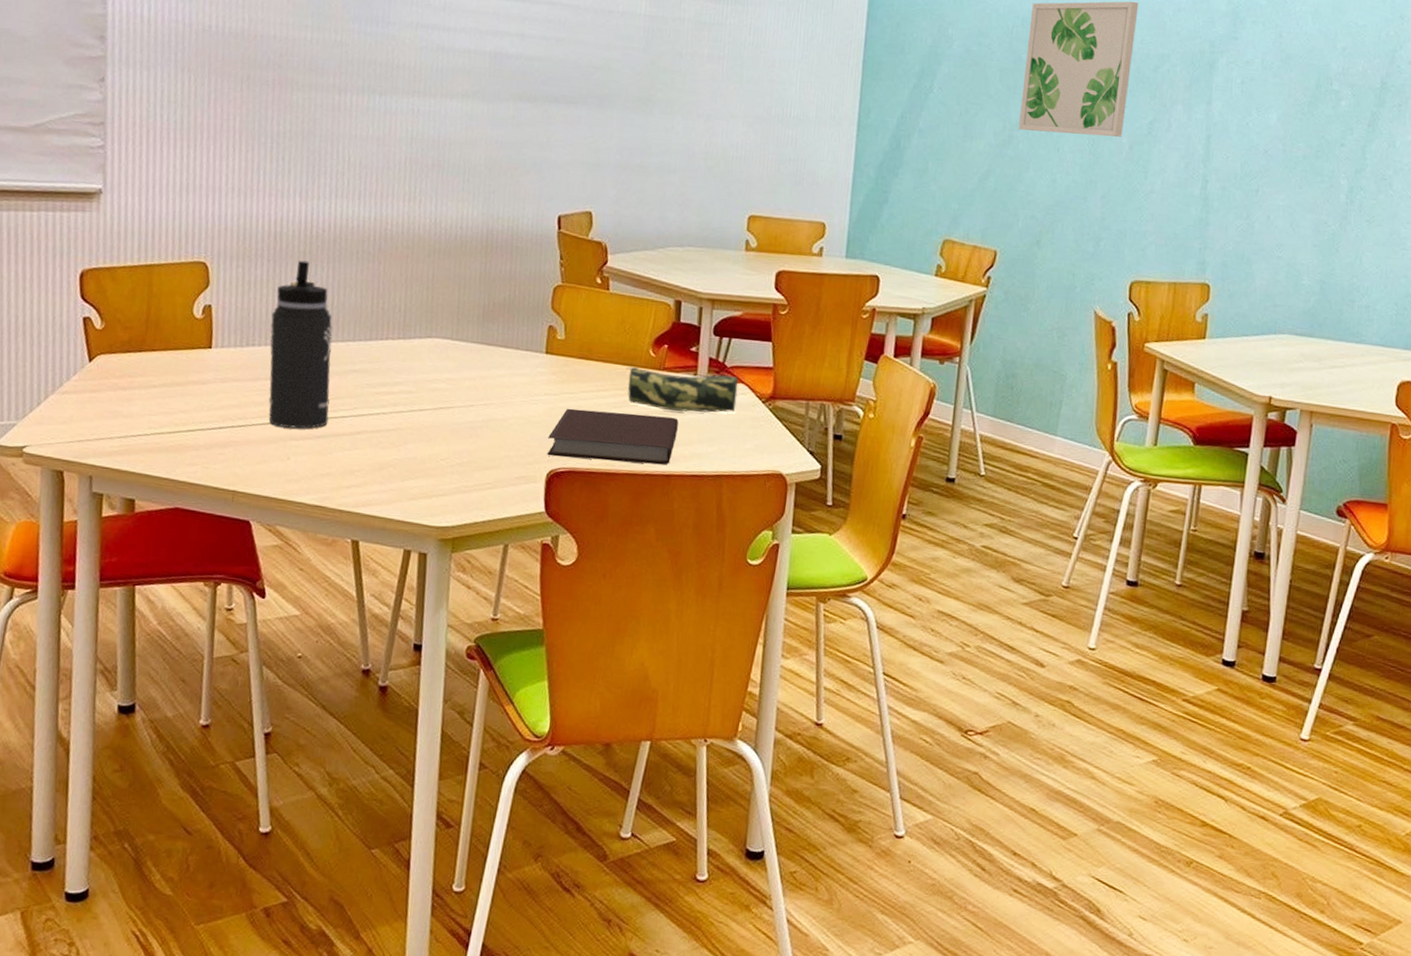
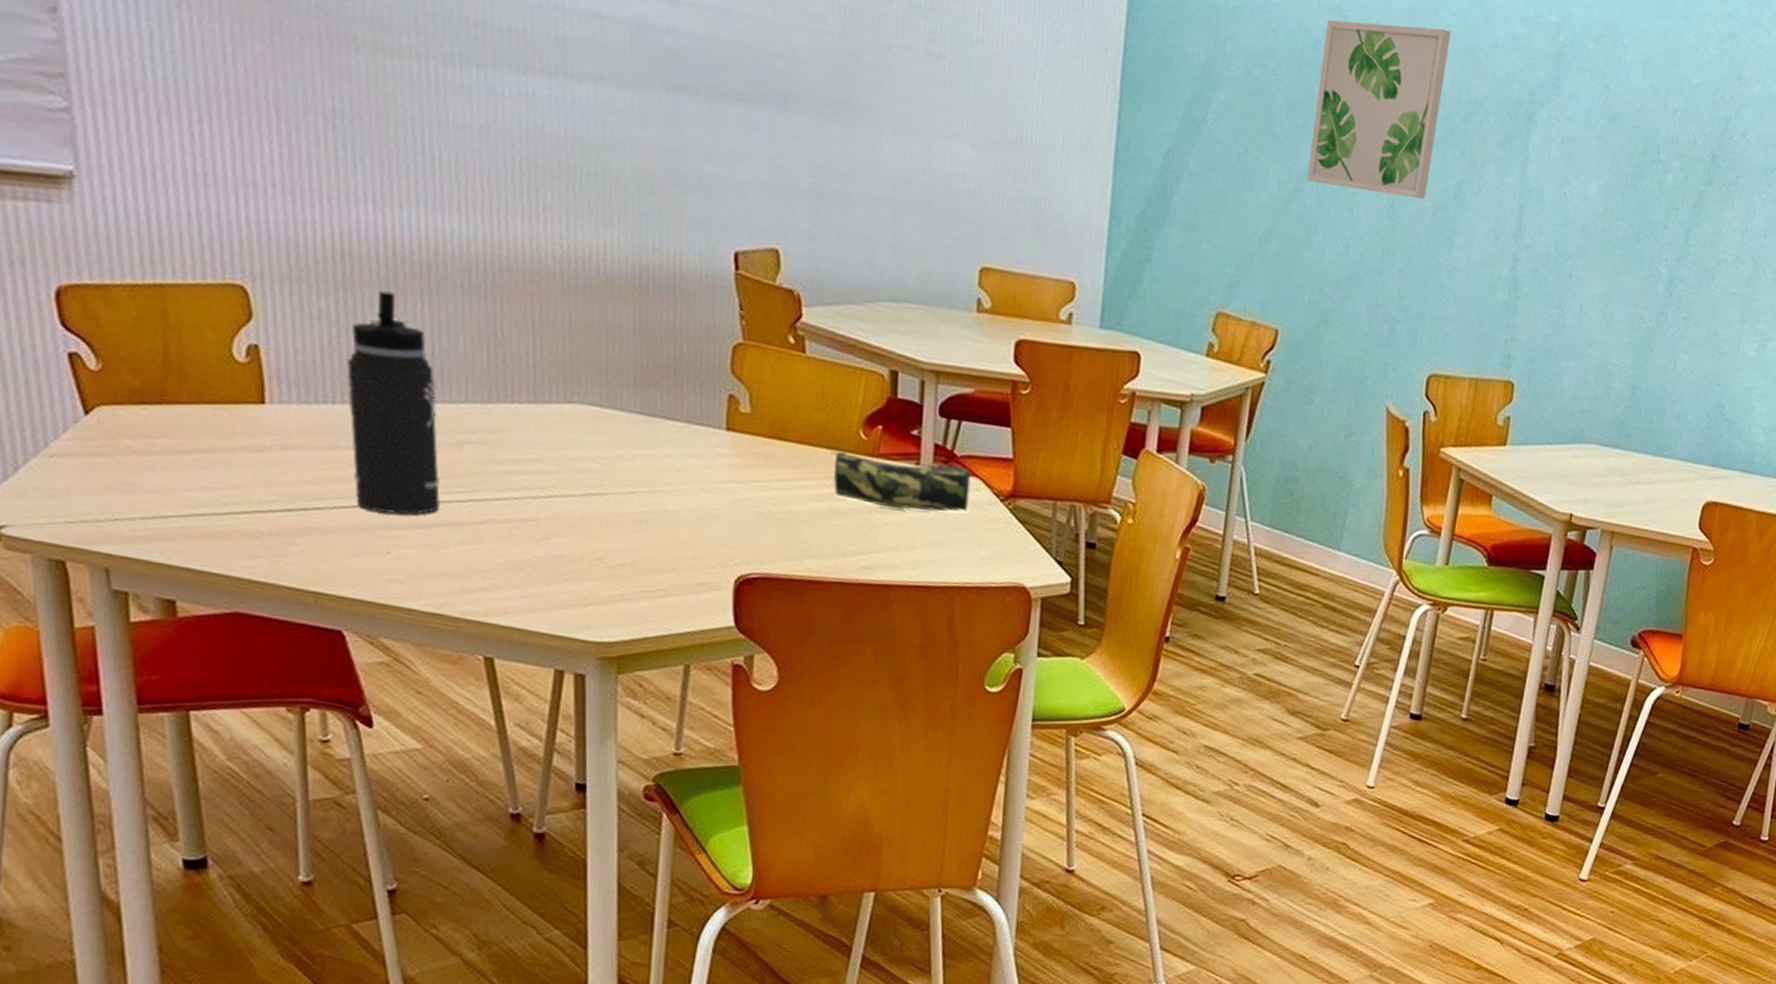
notebook: present [547,408,679,465] -> none [734,499,898,573]

